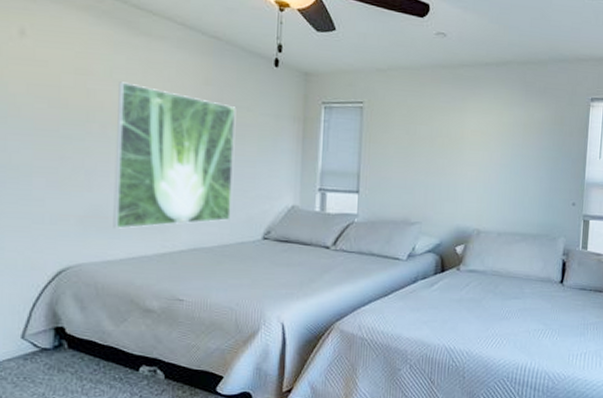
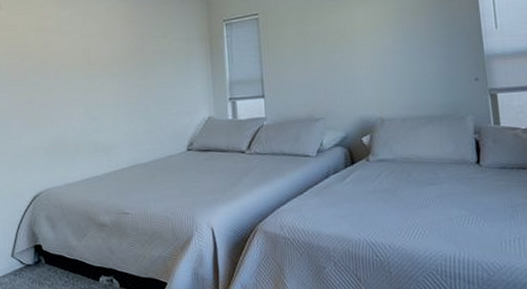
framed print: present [113,81,236,229] -> none [65,31,159,155]

